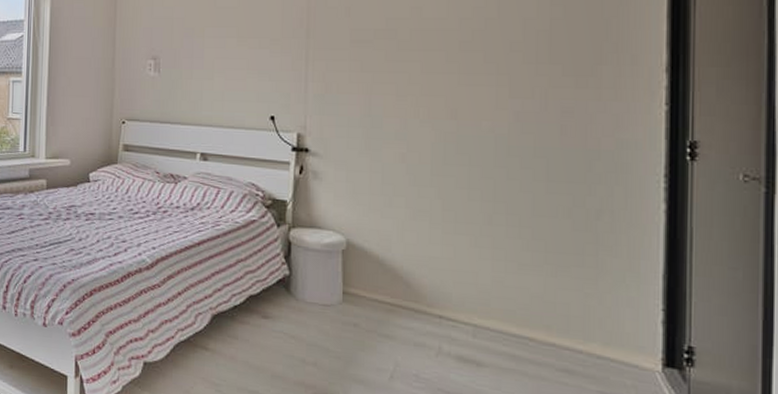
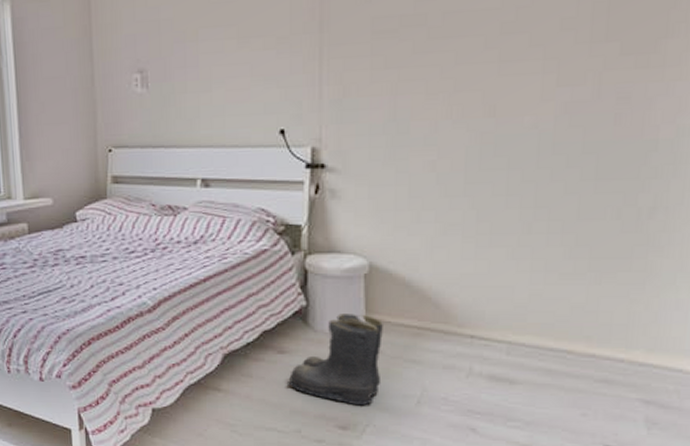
boots: none [270,285,359,376] -> present [288,314,383,406]

